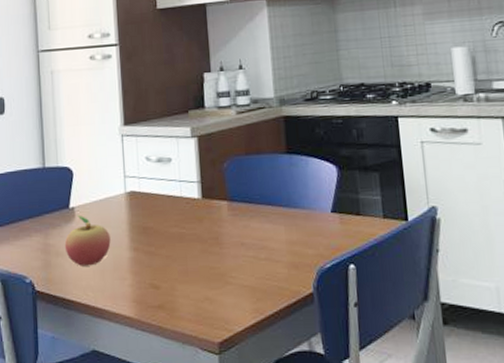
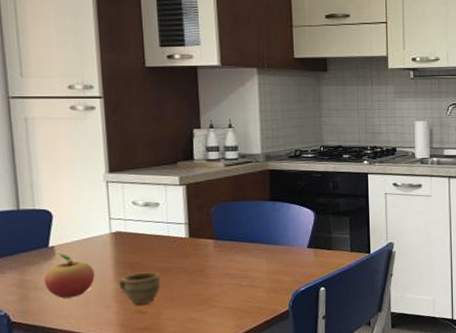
cup: none [133,238,174,278] -> present [119,271,161,305]

